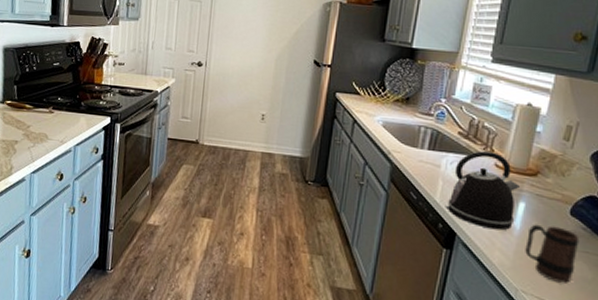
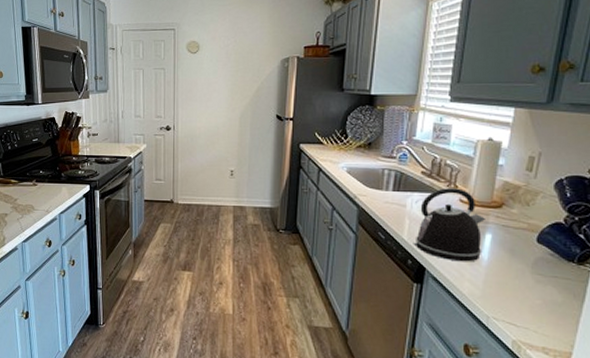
mug: present [525,224,580,283] -> none [494,253,548,308]

